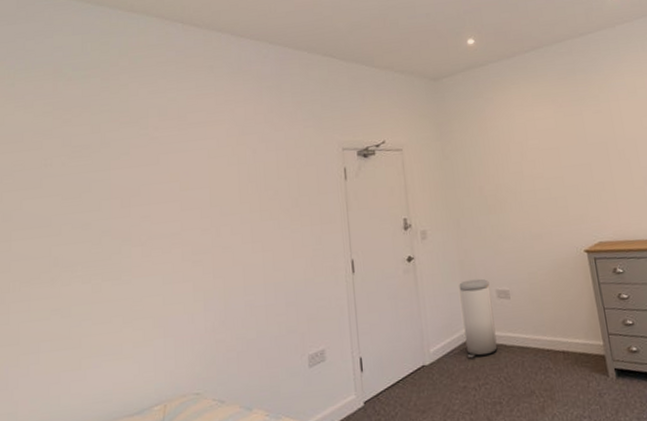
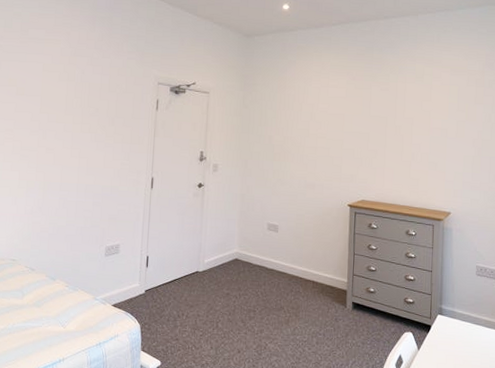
pedal bin: present [459,278,498,359] -> none [234,211,263,274]

